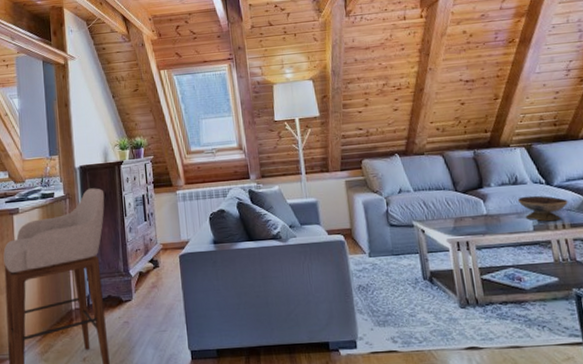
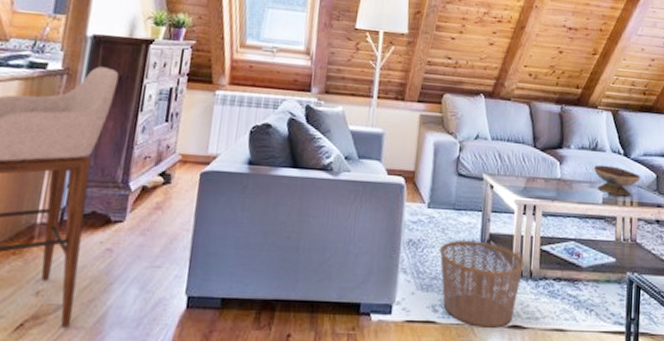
basket: none [387,278,469,352] -> present [439,239,525,328]

